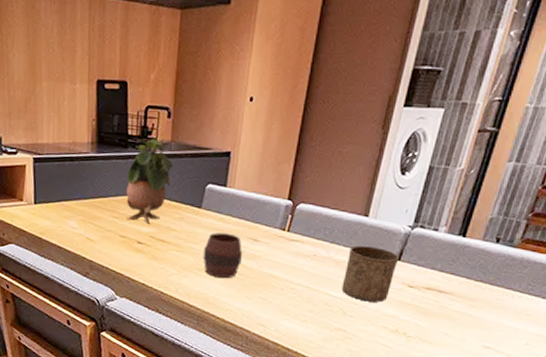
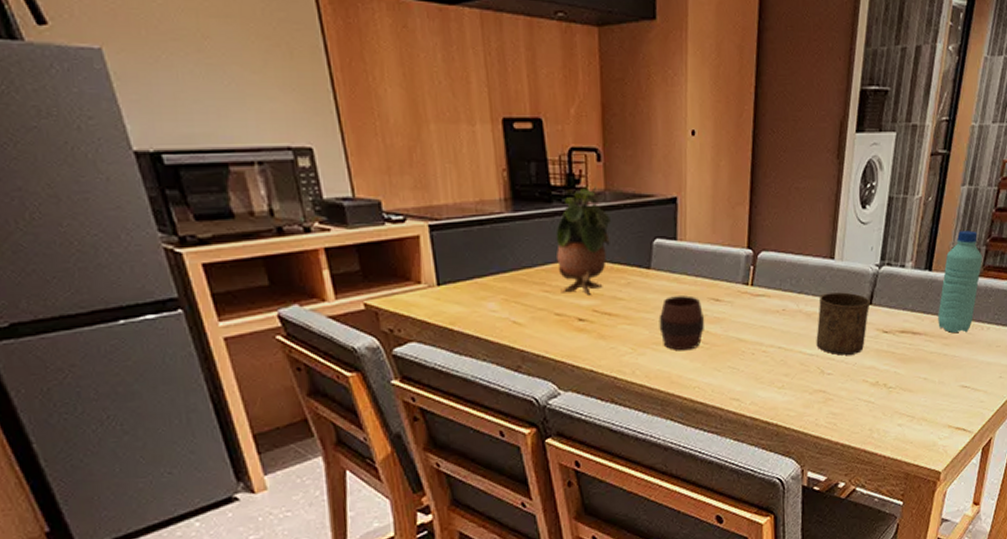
water bottle: none [466,203,523,297] -> present [938,230,983,333]

